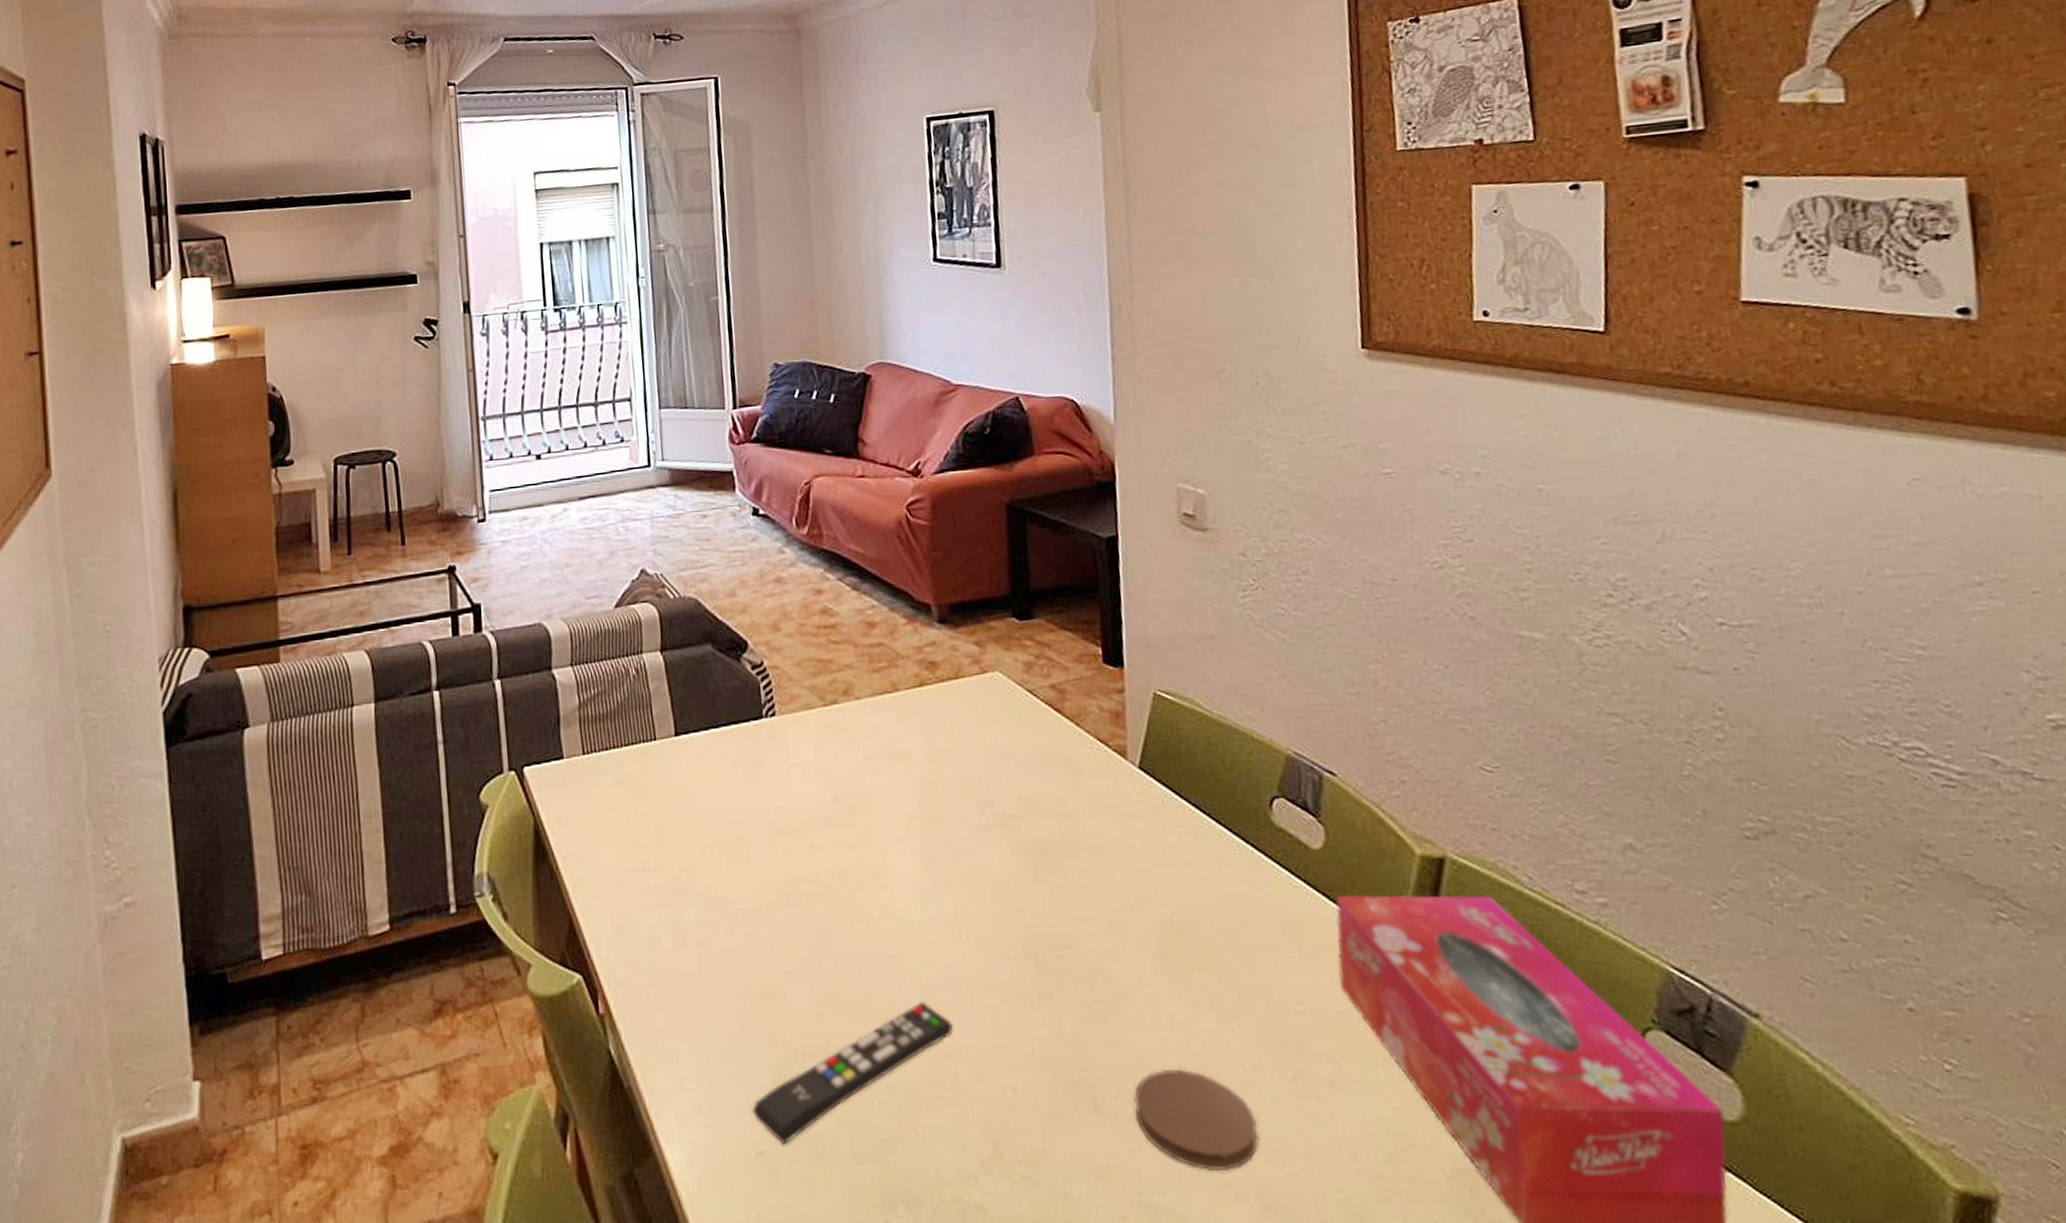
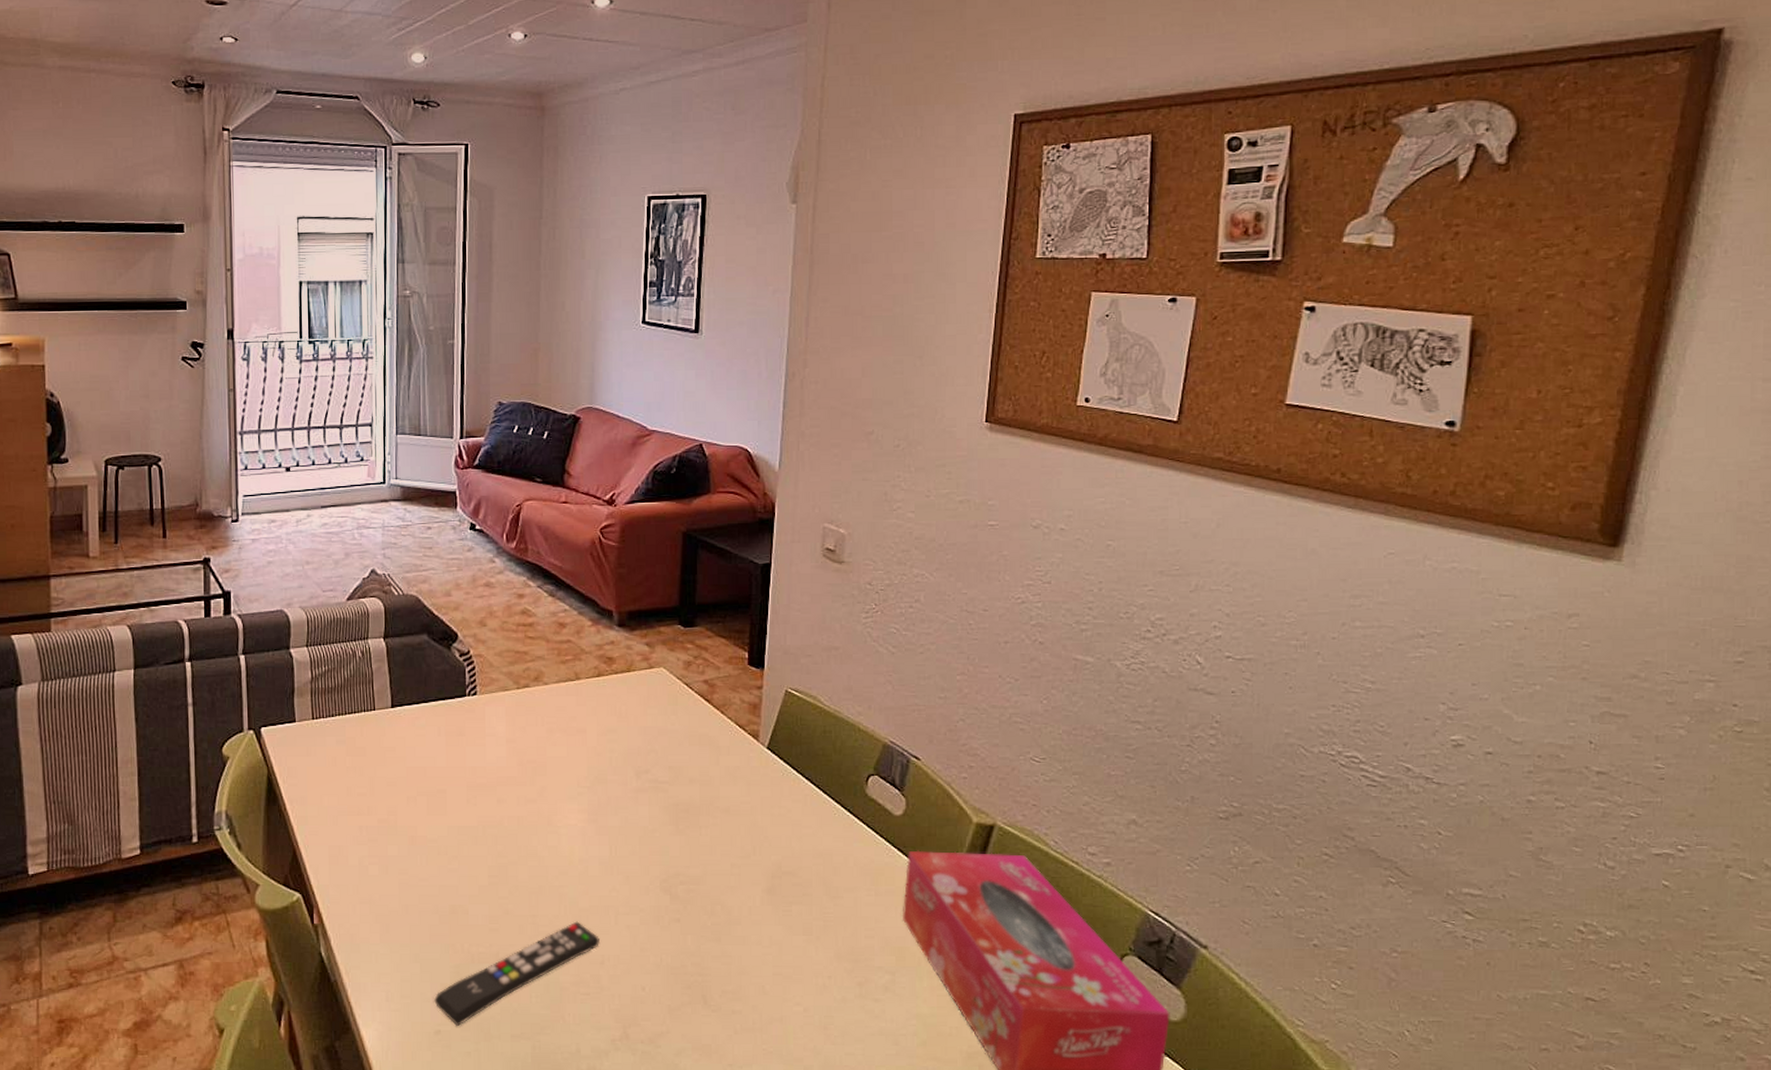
coaster: present [1134,1068,1258,1172] -> none [734,975,828,1051]

